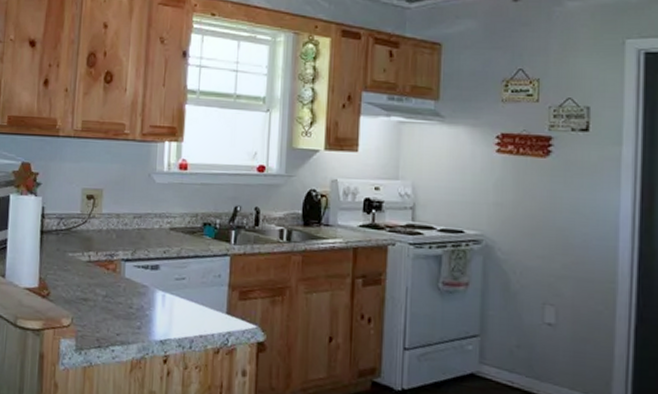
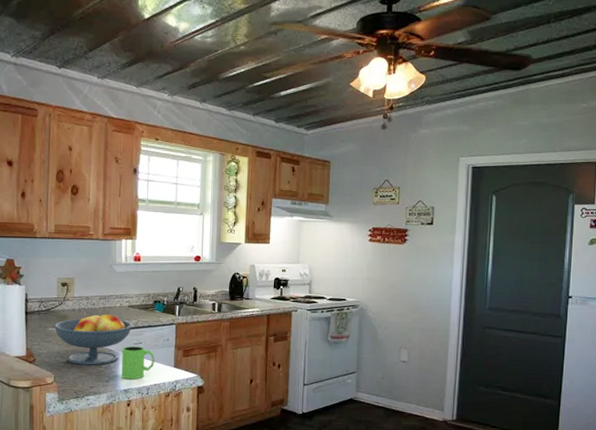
fruit bowl: none [74,236,175,306] -> present [53,313,133,365]
mug: none [158,281,202,328] -> present [122,346,155,380]

